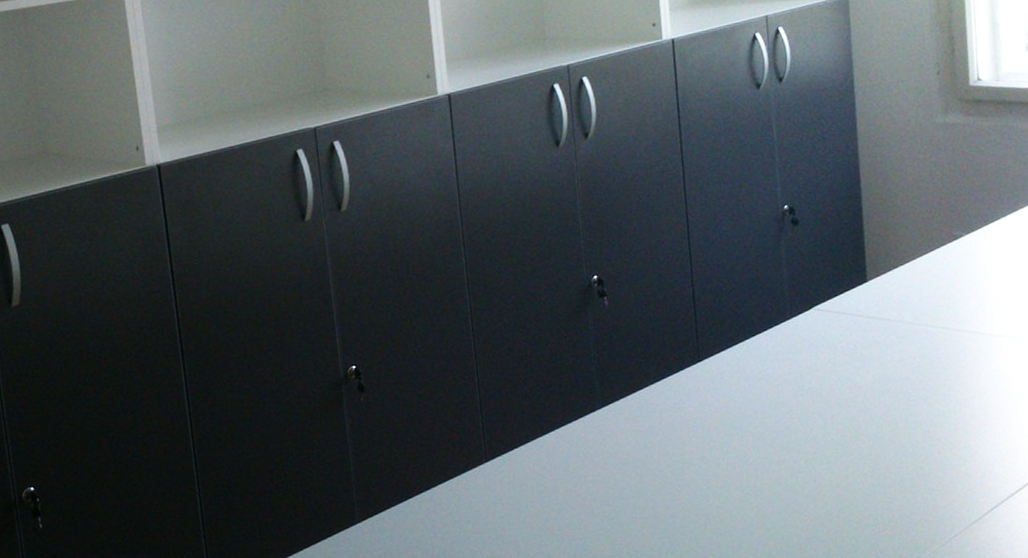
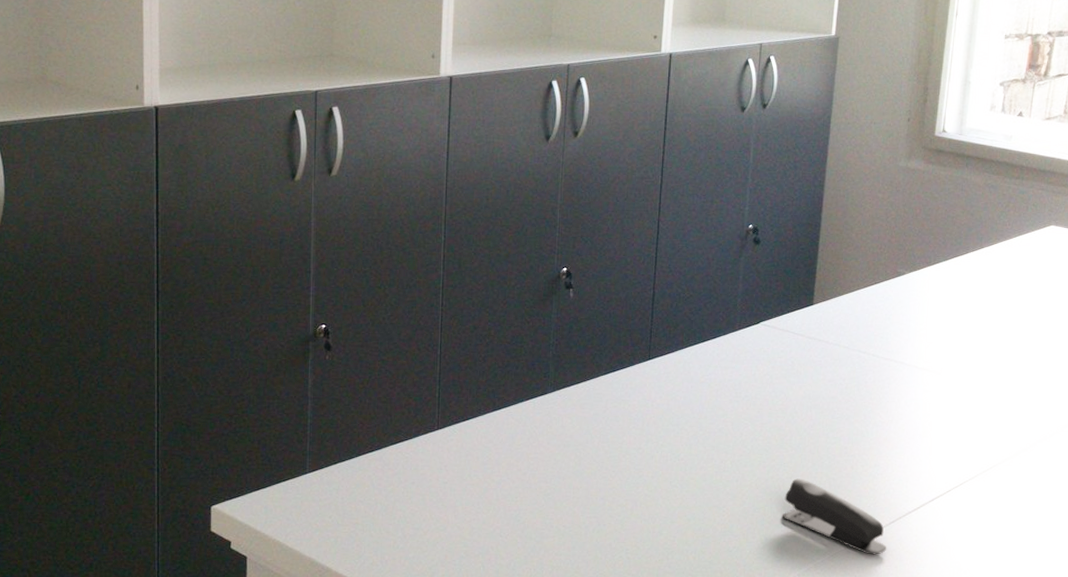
stapler: none [870,470,993,547] -> present [782,478,886,555]

